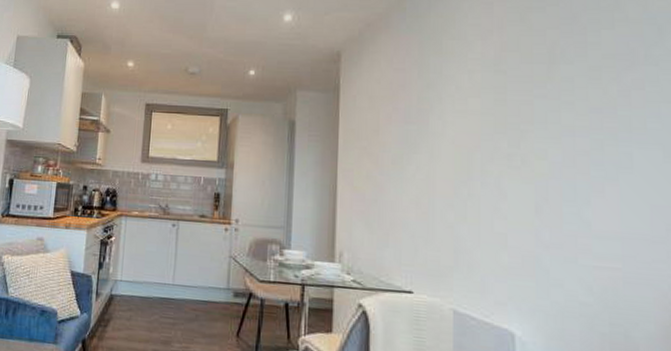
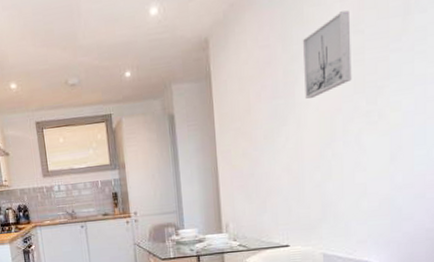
wall art: none [439,49,492,130] -> present [302,10,352,99]

